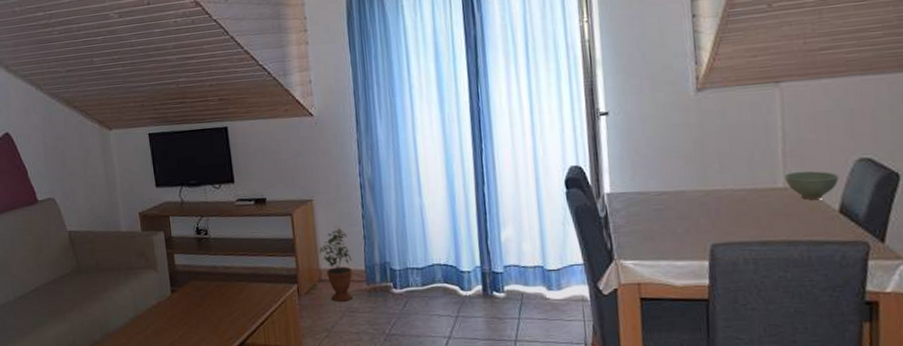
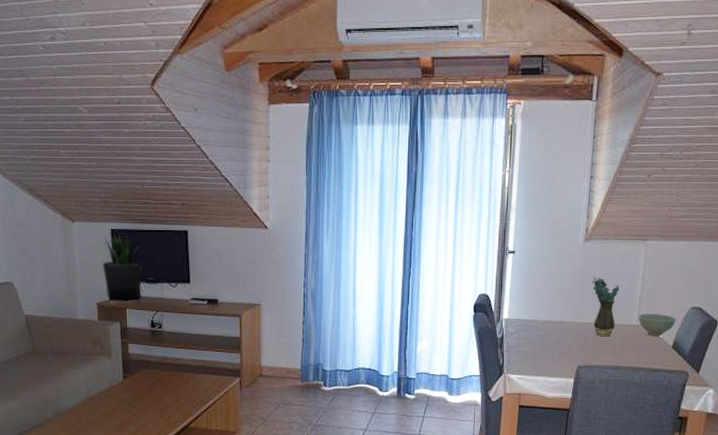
planter: none [142,135,184,210] -> present [102,230,142,302]
potted plant: present [319,226,353,302] -> none [262,329,290,395]
vase: none [714,132,755,206] -> present [592,276,620,337]

